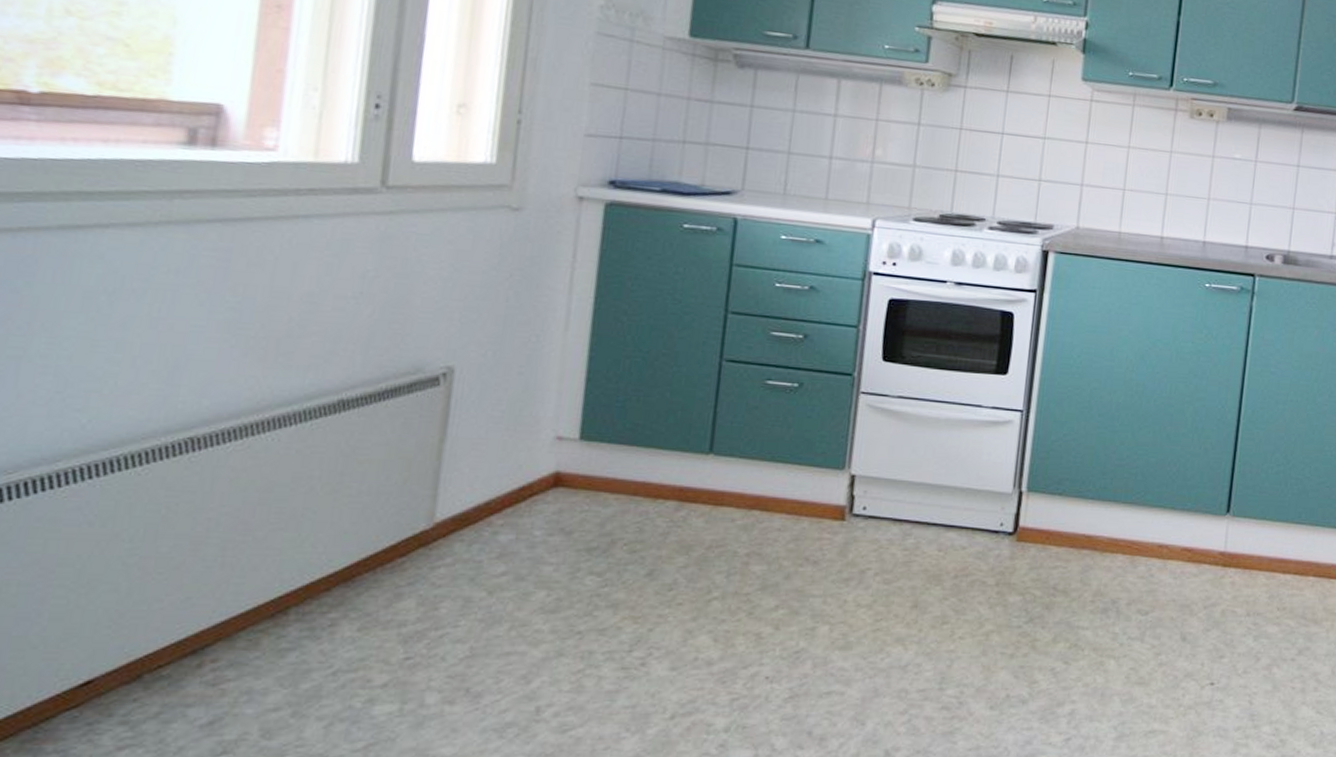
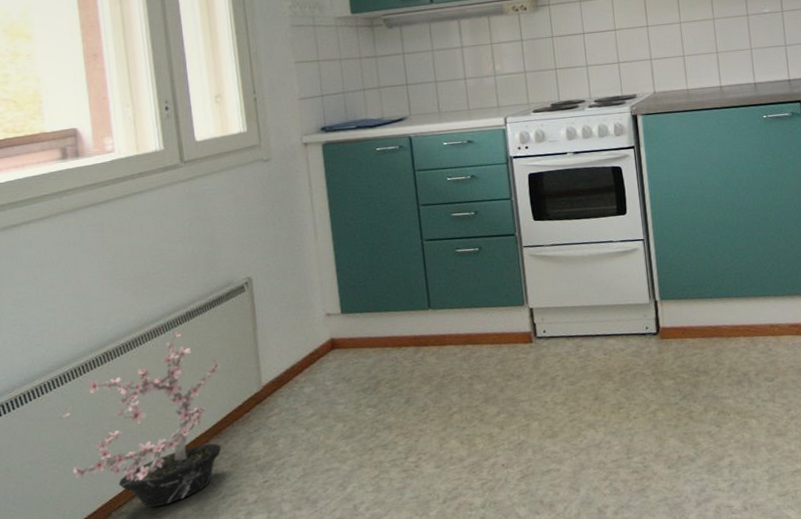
potted plant: none [86,422,377,675] -> present [58,330,221,508]

